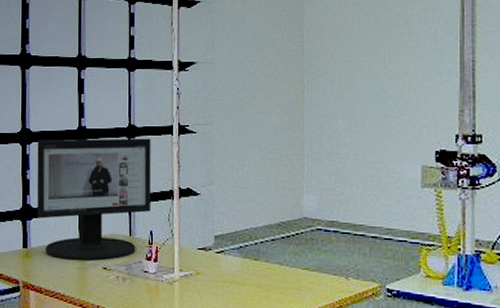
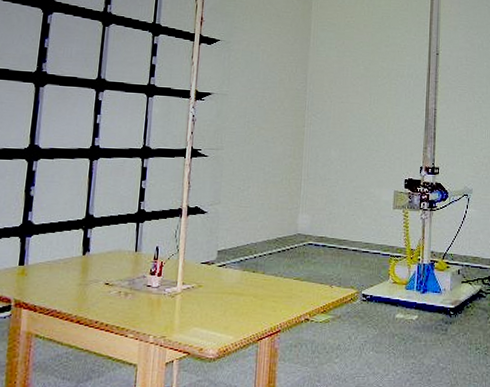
computer monitor: present [37,138,151,261] -> none [38,156,164,277]

